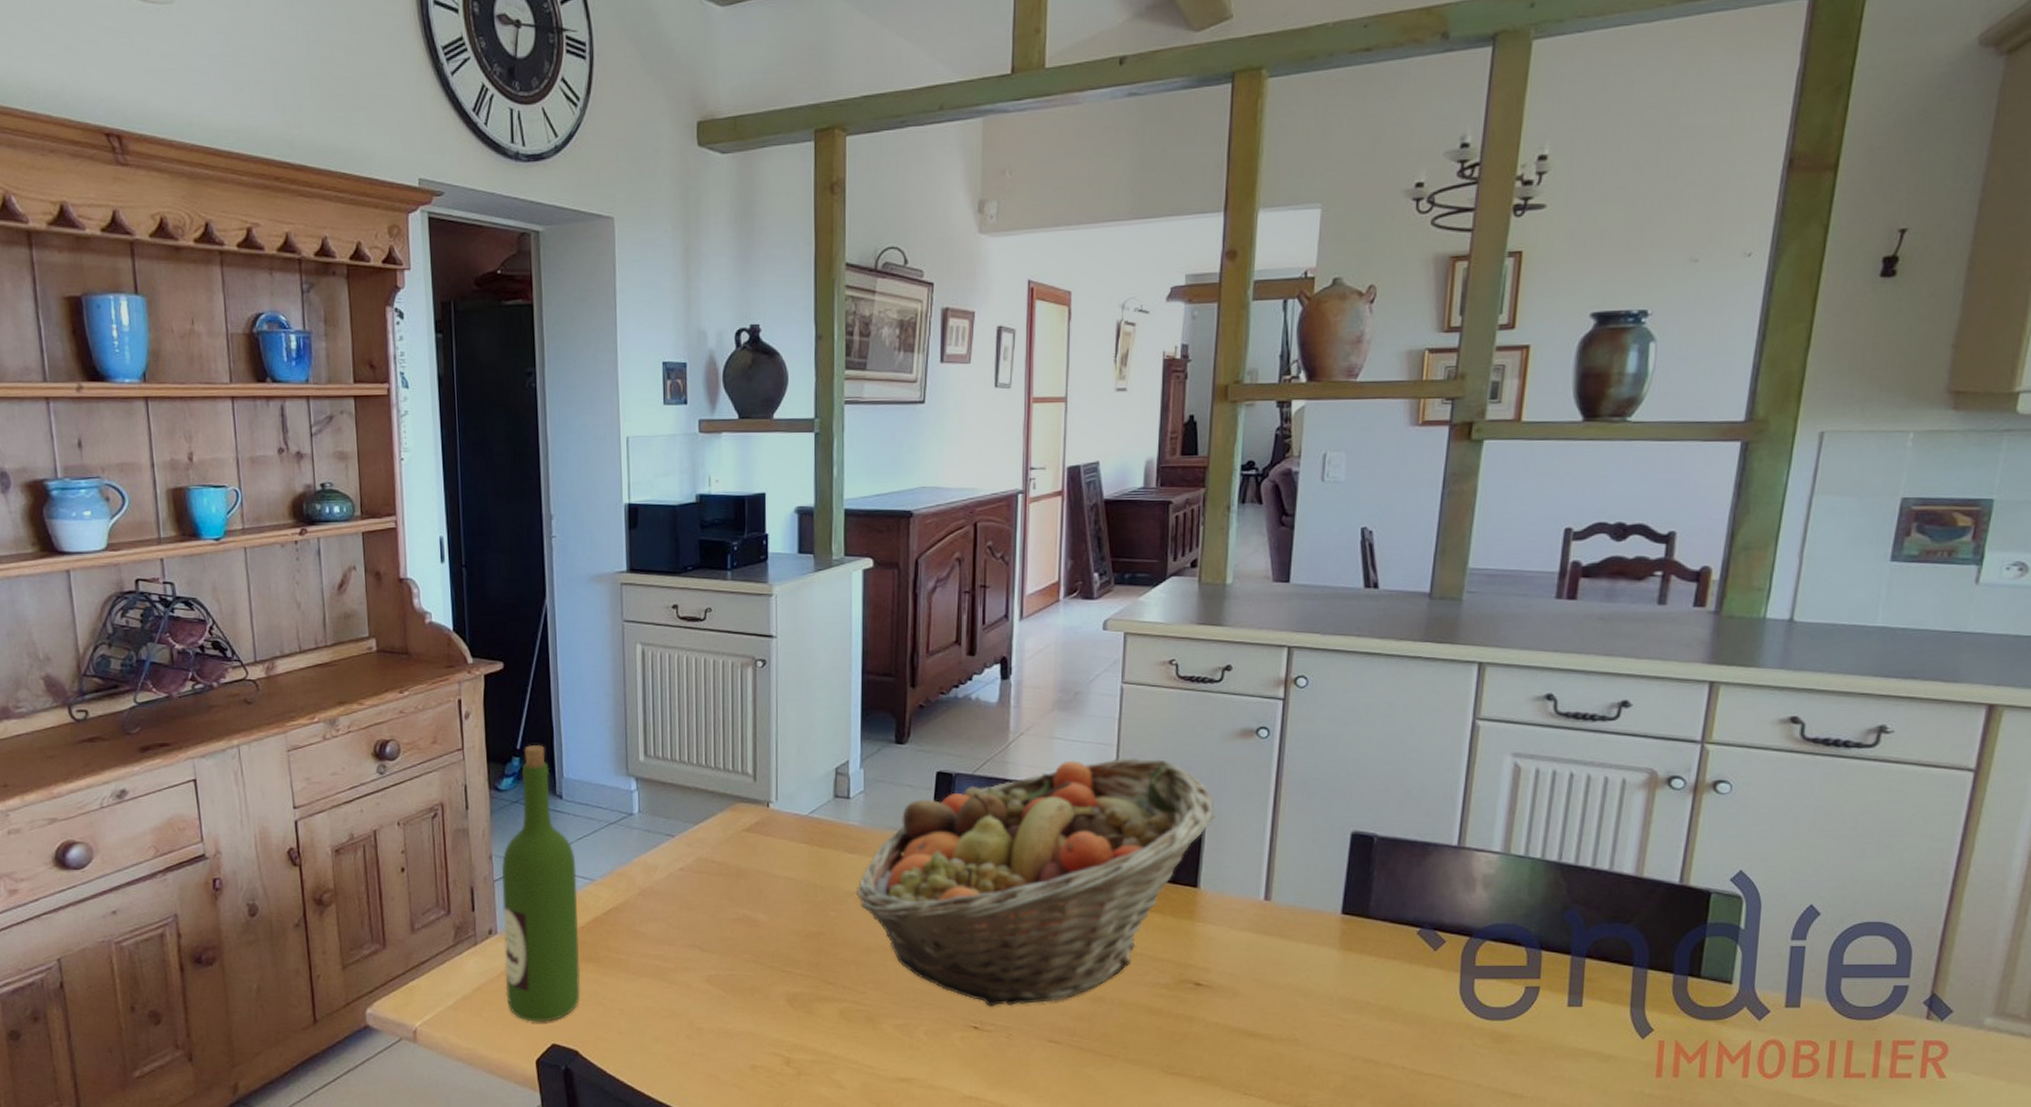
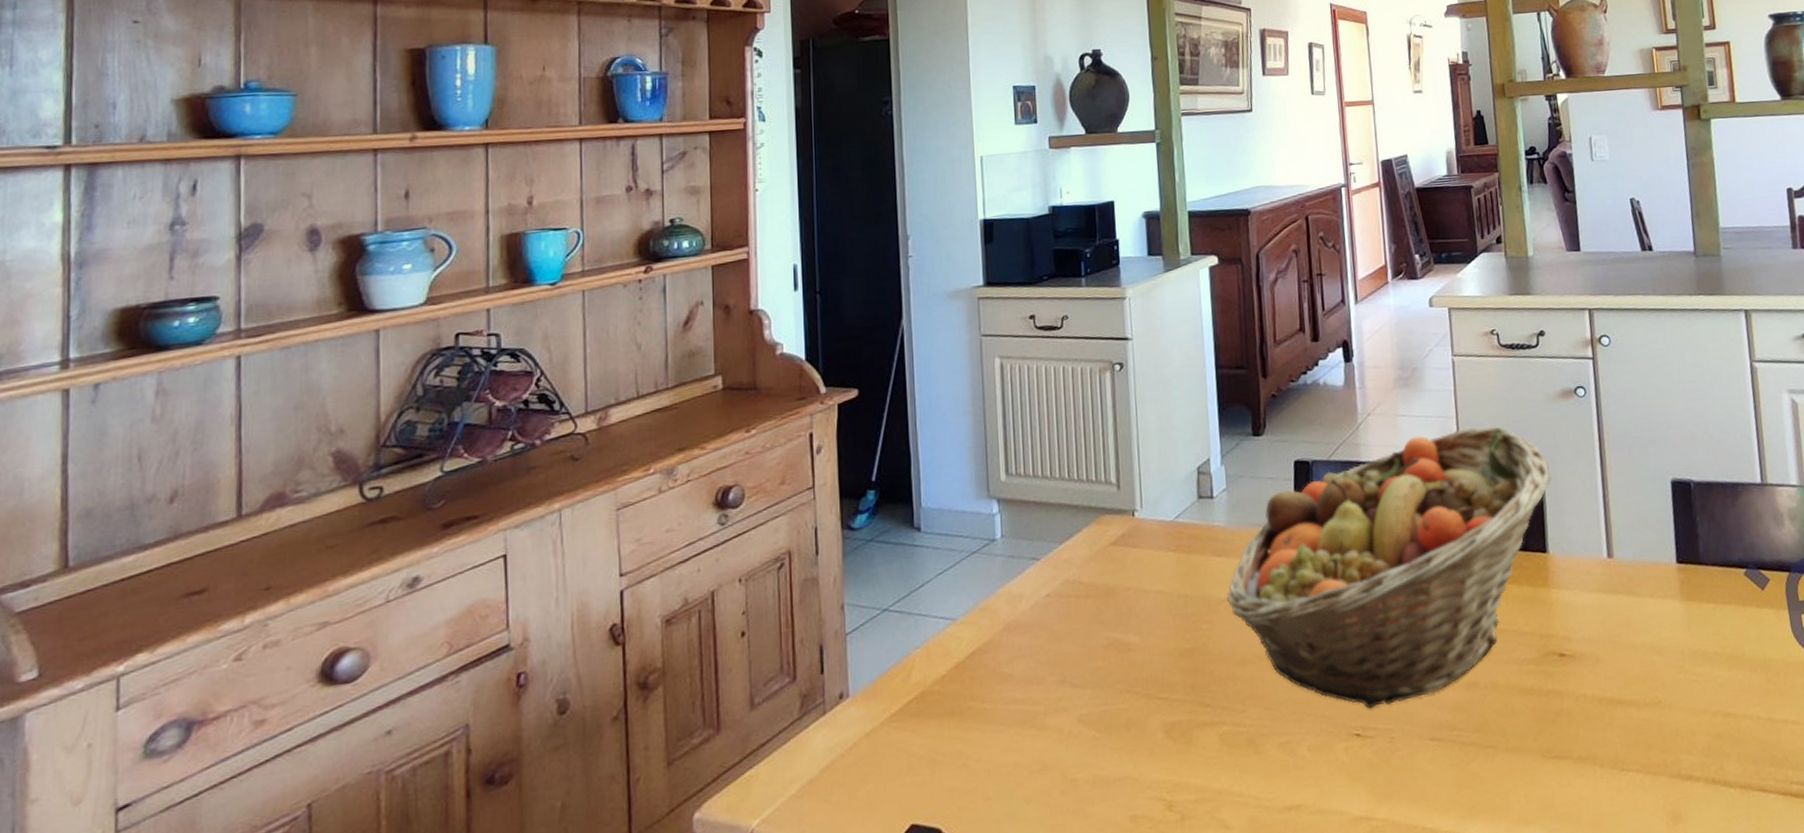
wine bottle: present [501,744,581,1022] -> none [854,473,942,801]

